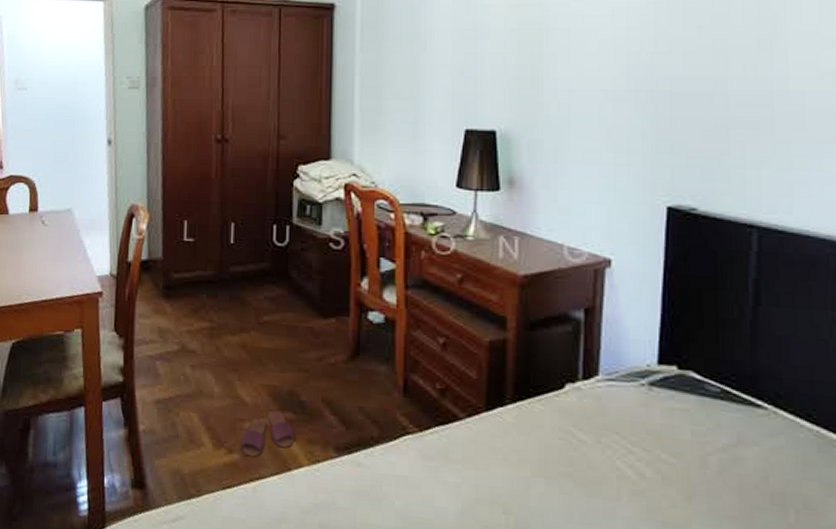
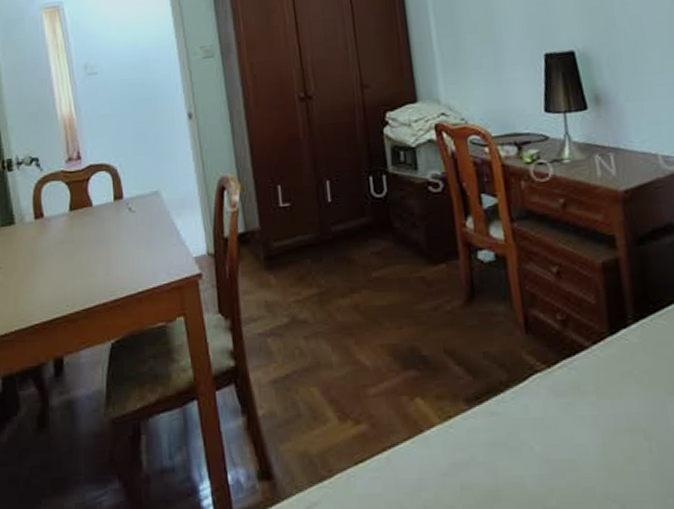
slippers: present [240,410,294,457] -> none [366,369,422,425]

